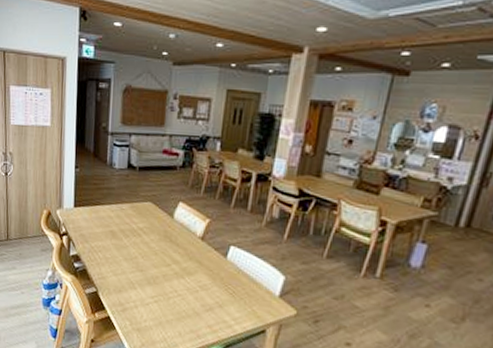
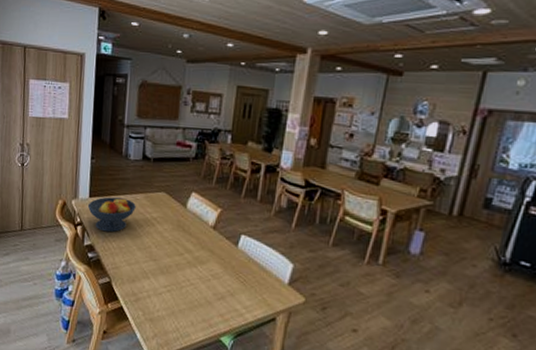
fruit bowl: none [73,206,122,243] -> present [88,197,136,233]

